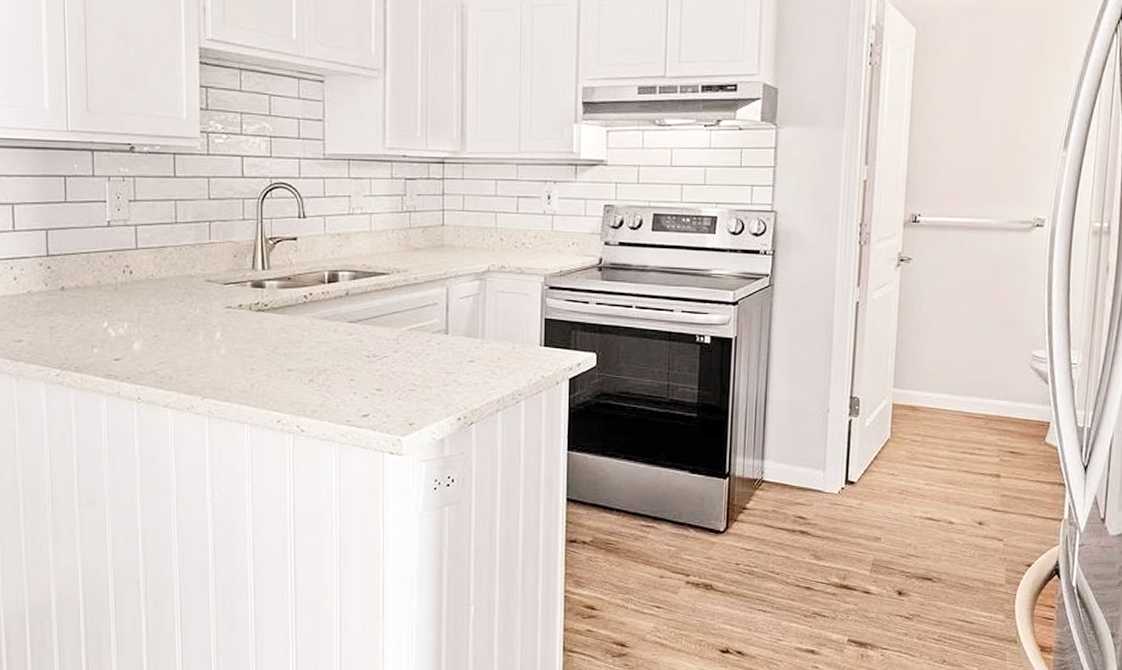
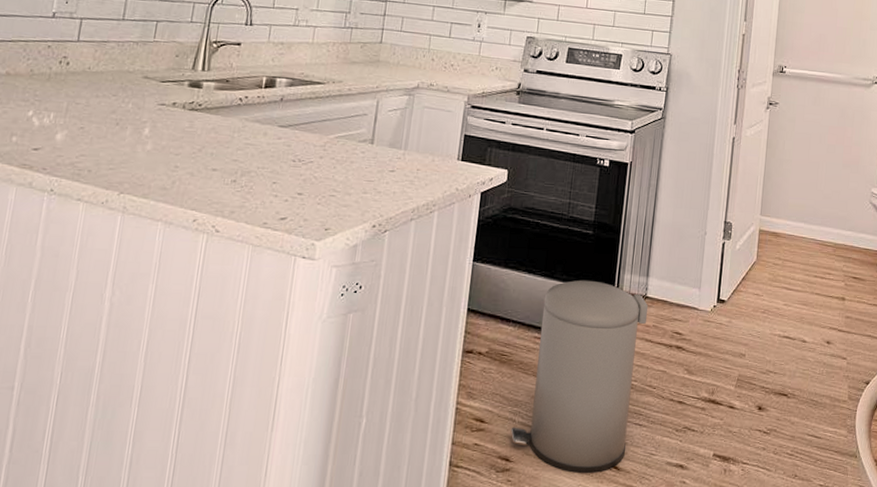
pedal bin: none [624,465,766,658] -> present [510,280,649,473]

